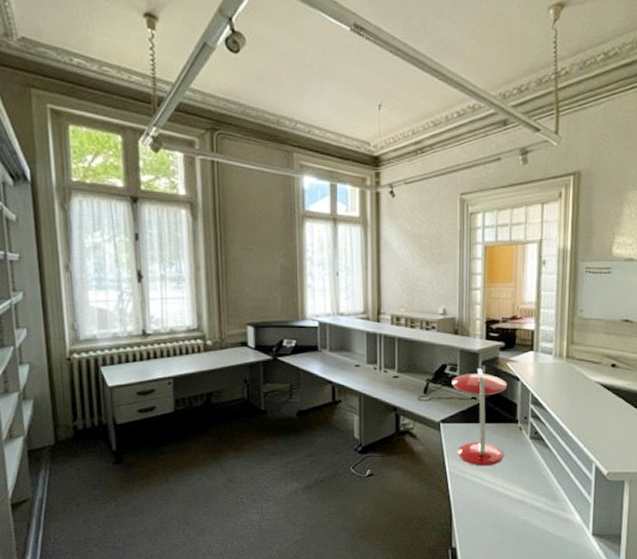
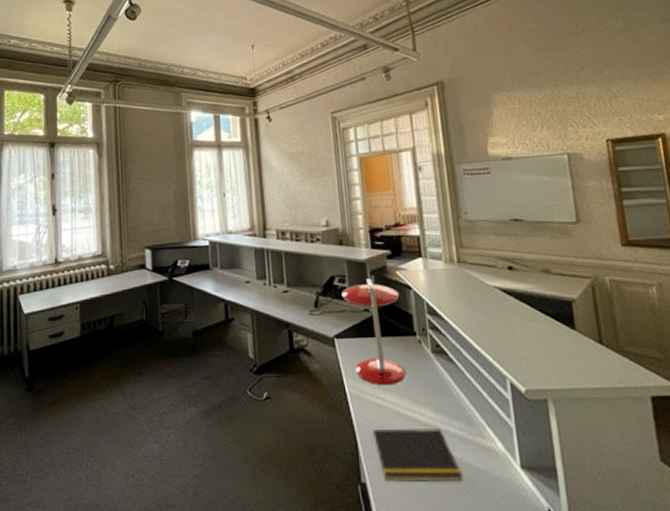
notepad: none [466,502,542,547] -> present [372,427,464,483]

